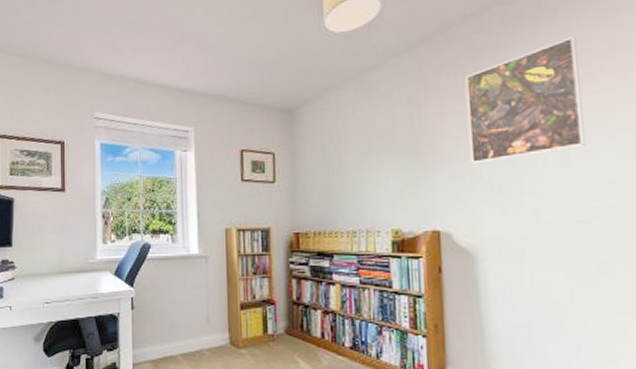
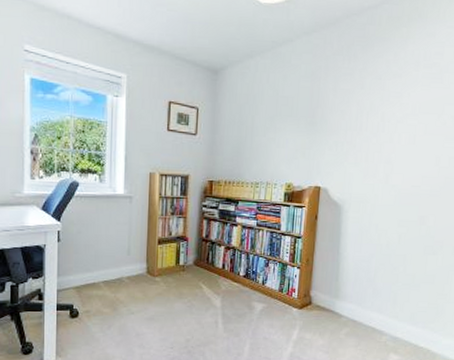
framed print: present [465,37,585,164] -> none [349,40,435,135]

